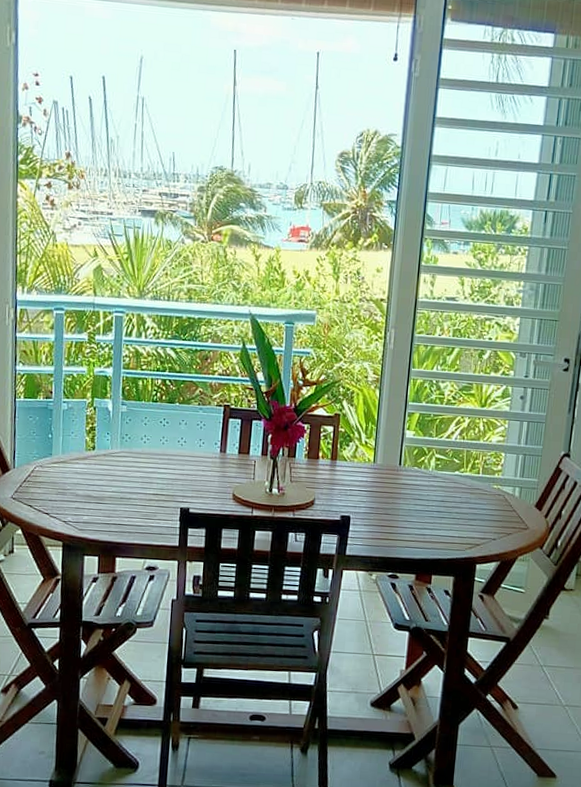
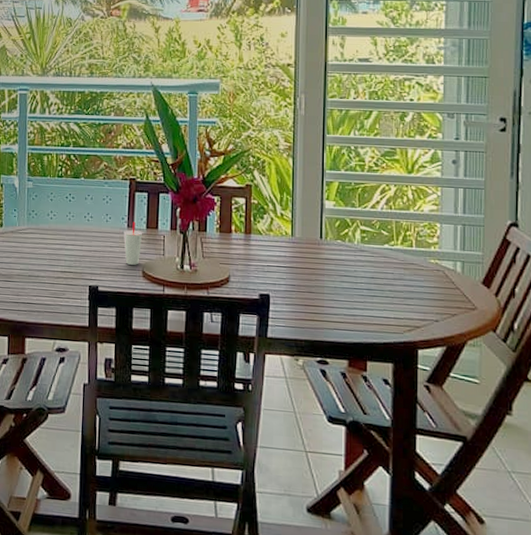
cup: none [215,447,235,488] -> present [123,221,143,265]

